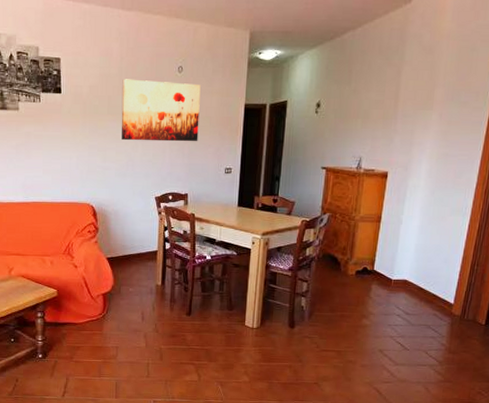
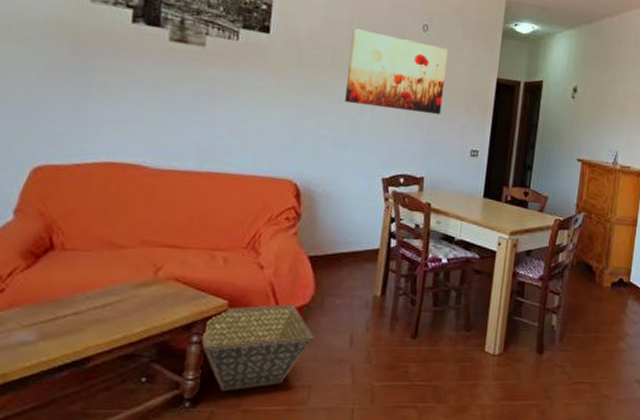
basket: none [42,291,117,349] -> present [200,304,315,392]

